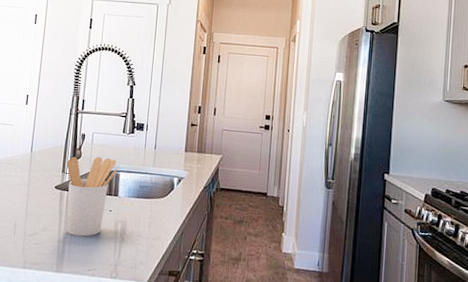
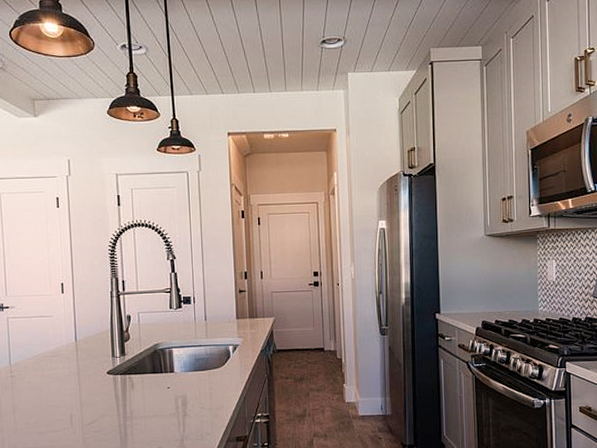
utensil holder: present [66,156,117,237] -> none [115,335,169,418]

